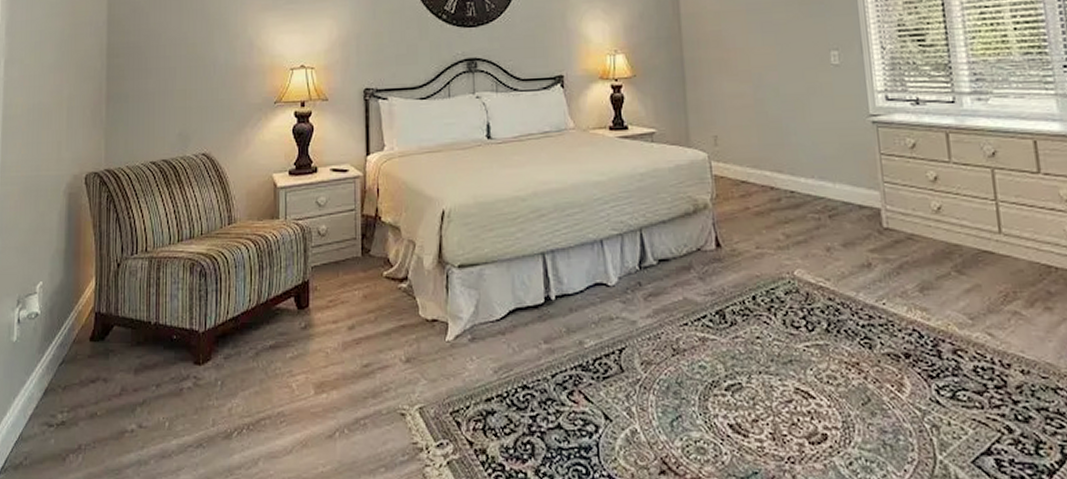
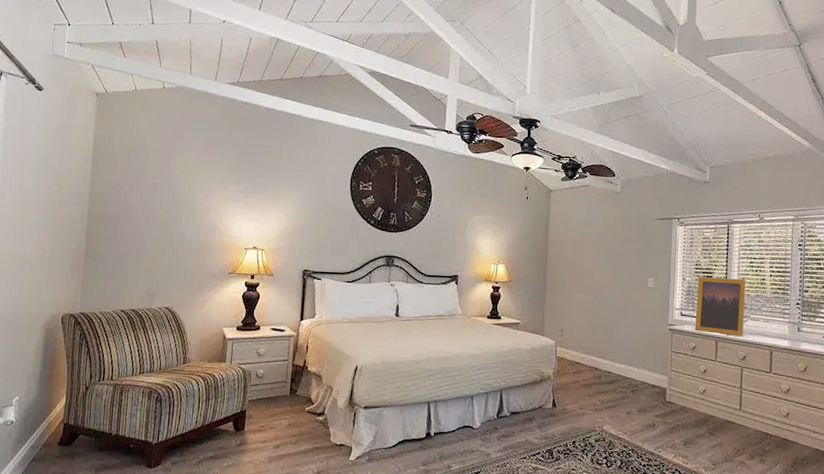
picture frame: none [903,38,987,123] -> present [695,277,746,336]

